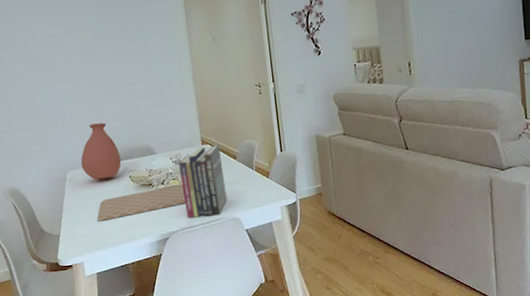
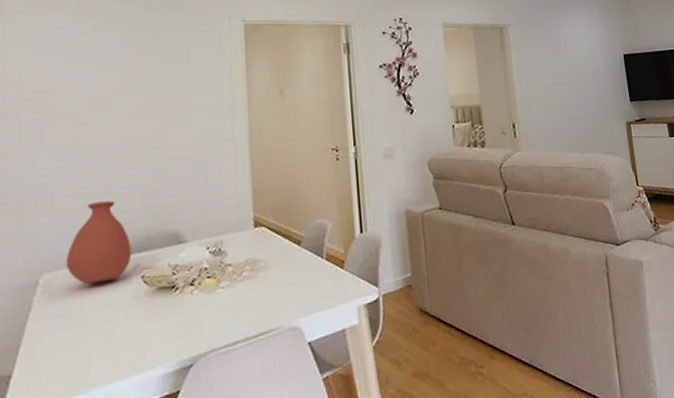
placemat: present [97,184,186,221] -> none [81,283,224,348]
books: present [178,145,227,218] -> none [218,226,285,333]

